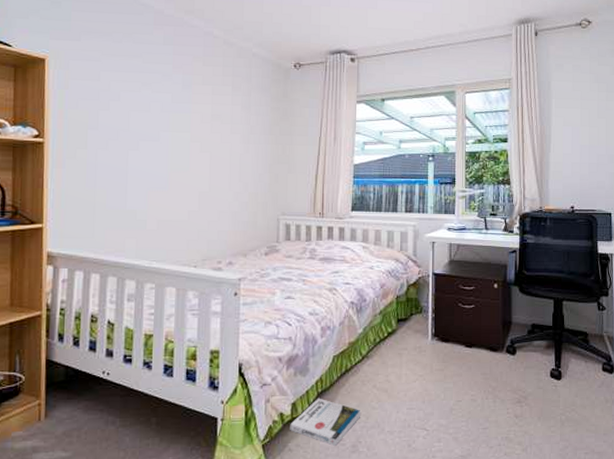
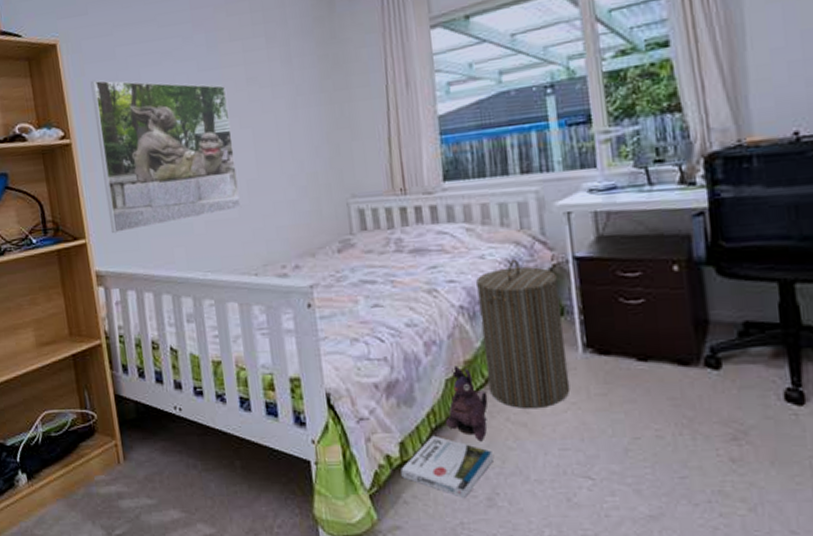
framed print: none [69,94,193,222] -> present [90,80,242,234]
plush toy: none [328,346,362,403] -> present [445,365,488,442]
laundry hamper: none [364,271,420,379] -> present [475,258,570,409]

